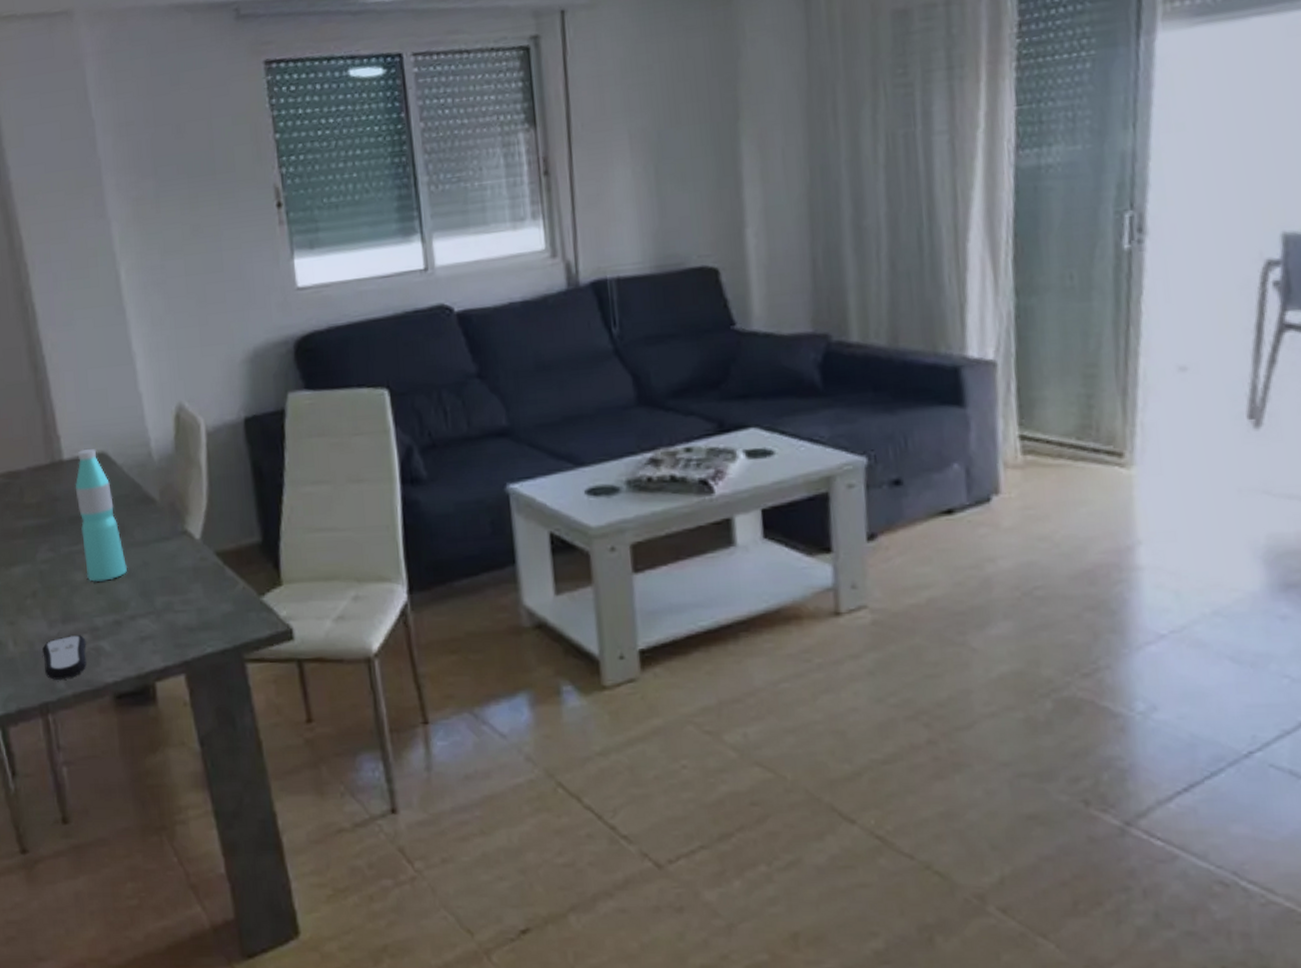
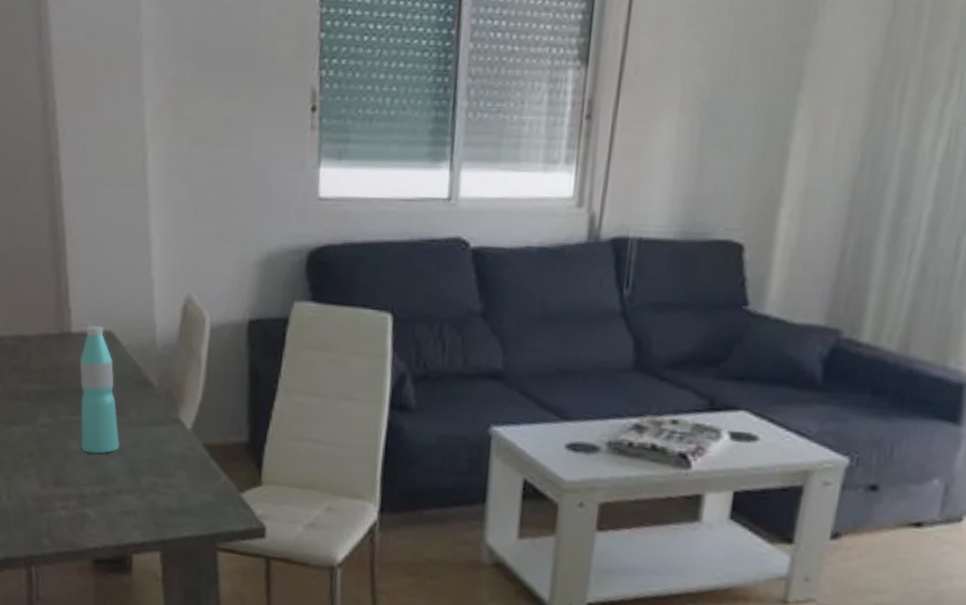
remote control: present [42,635,87,680] -> none [33,498,74,537]

